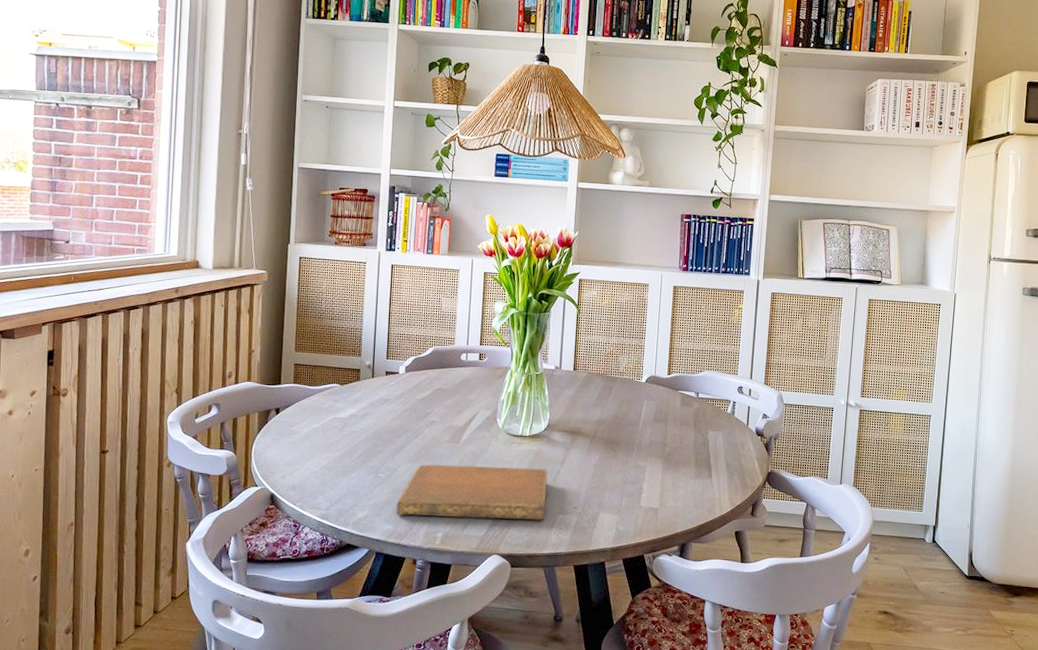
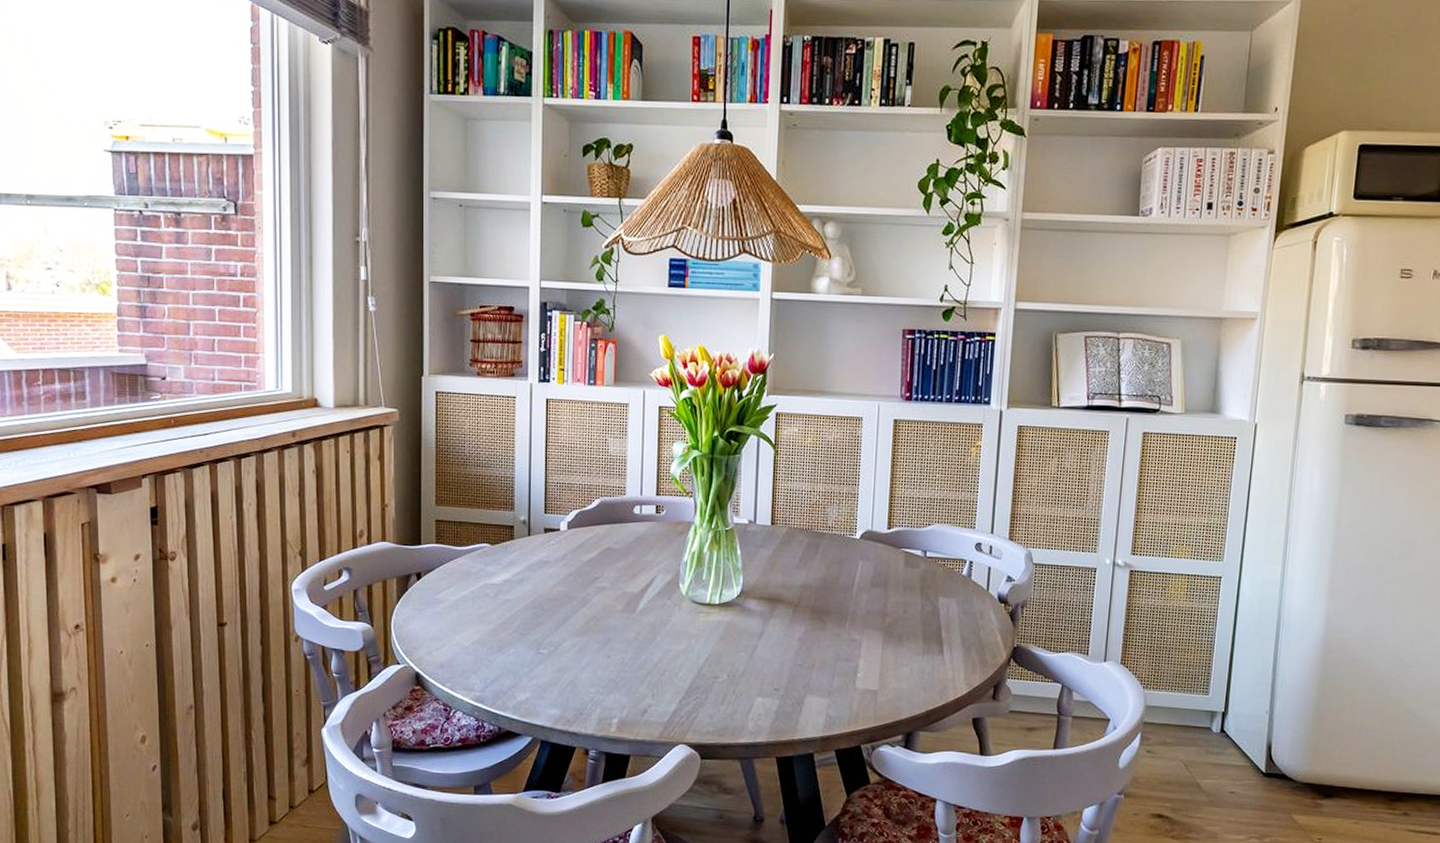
notebook: present [396,464,548,520] -> none [563,638,742,704]

